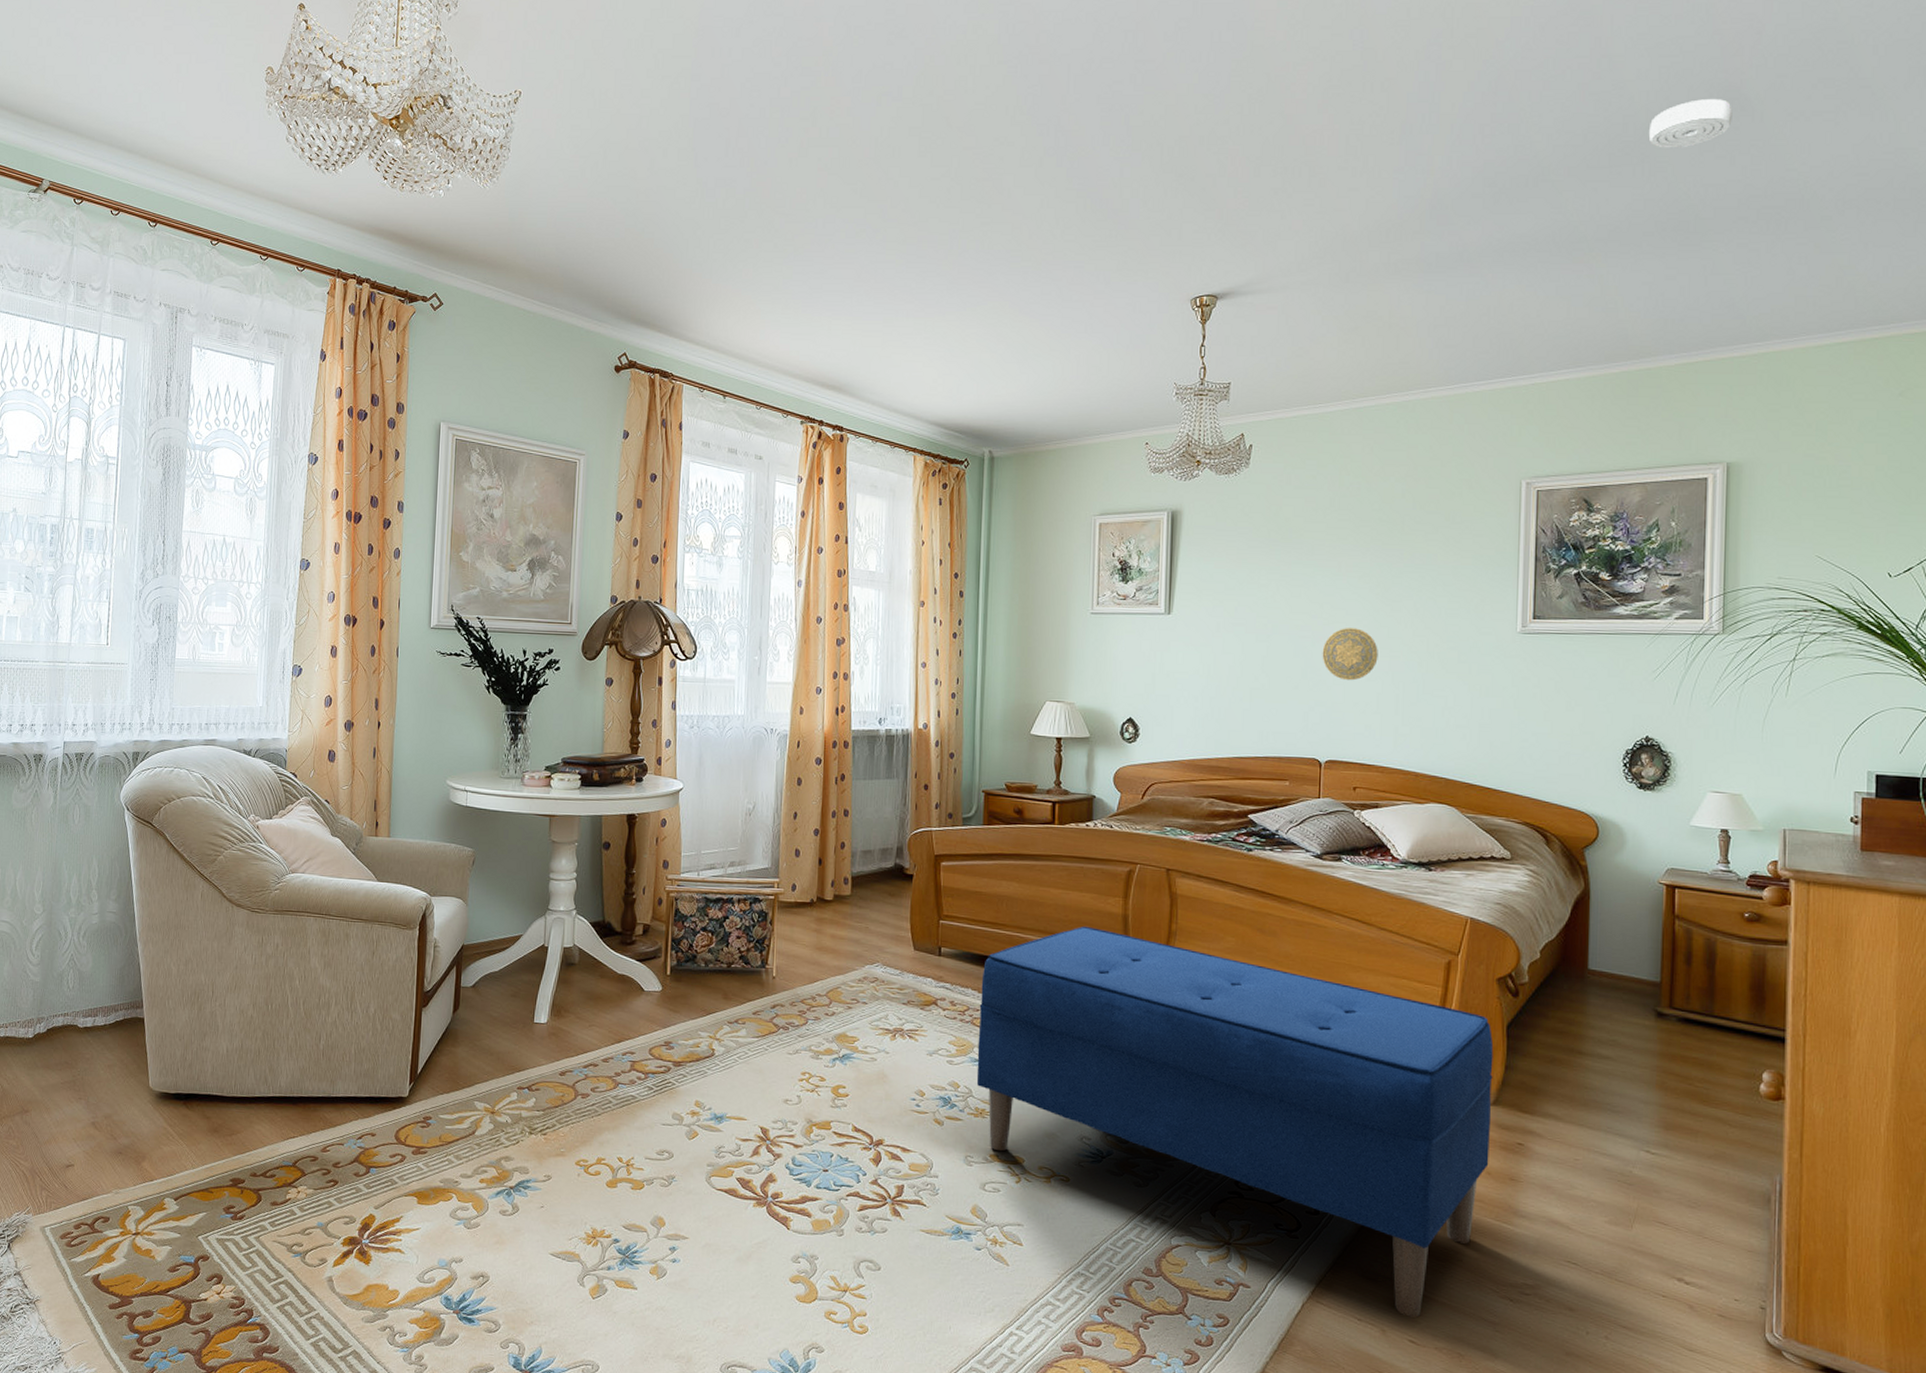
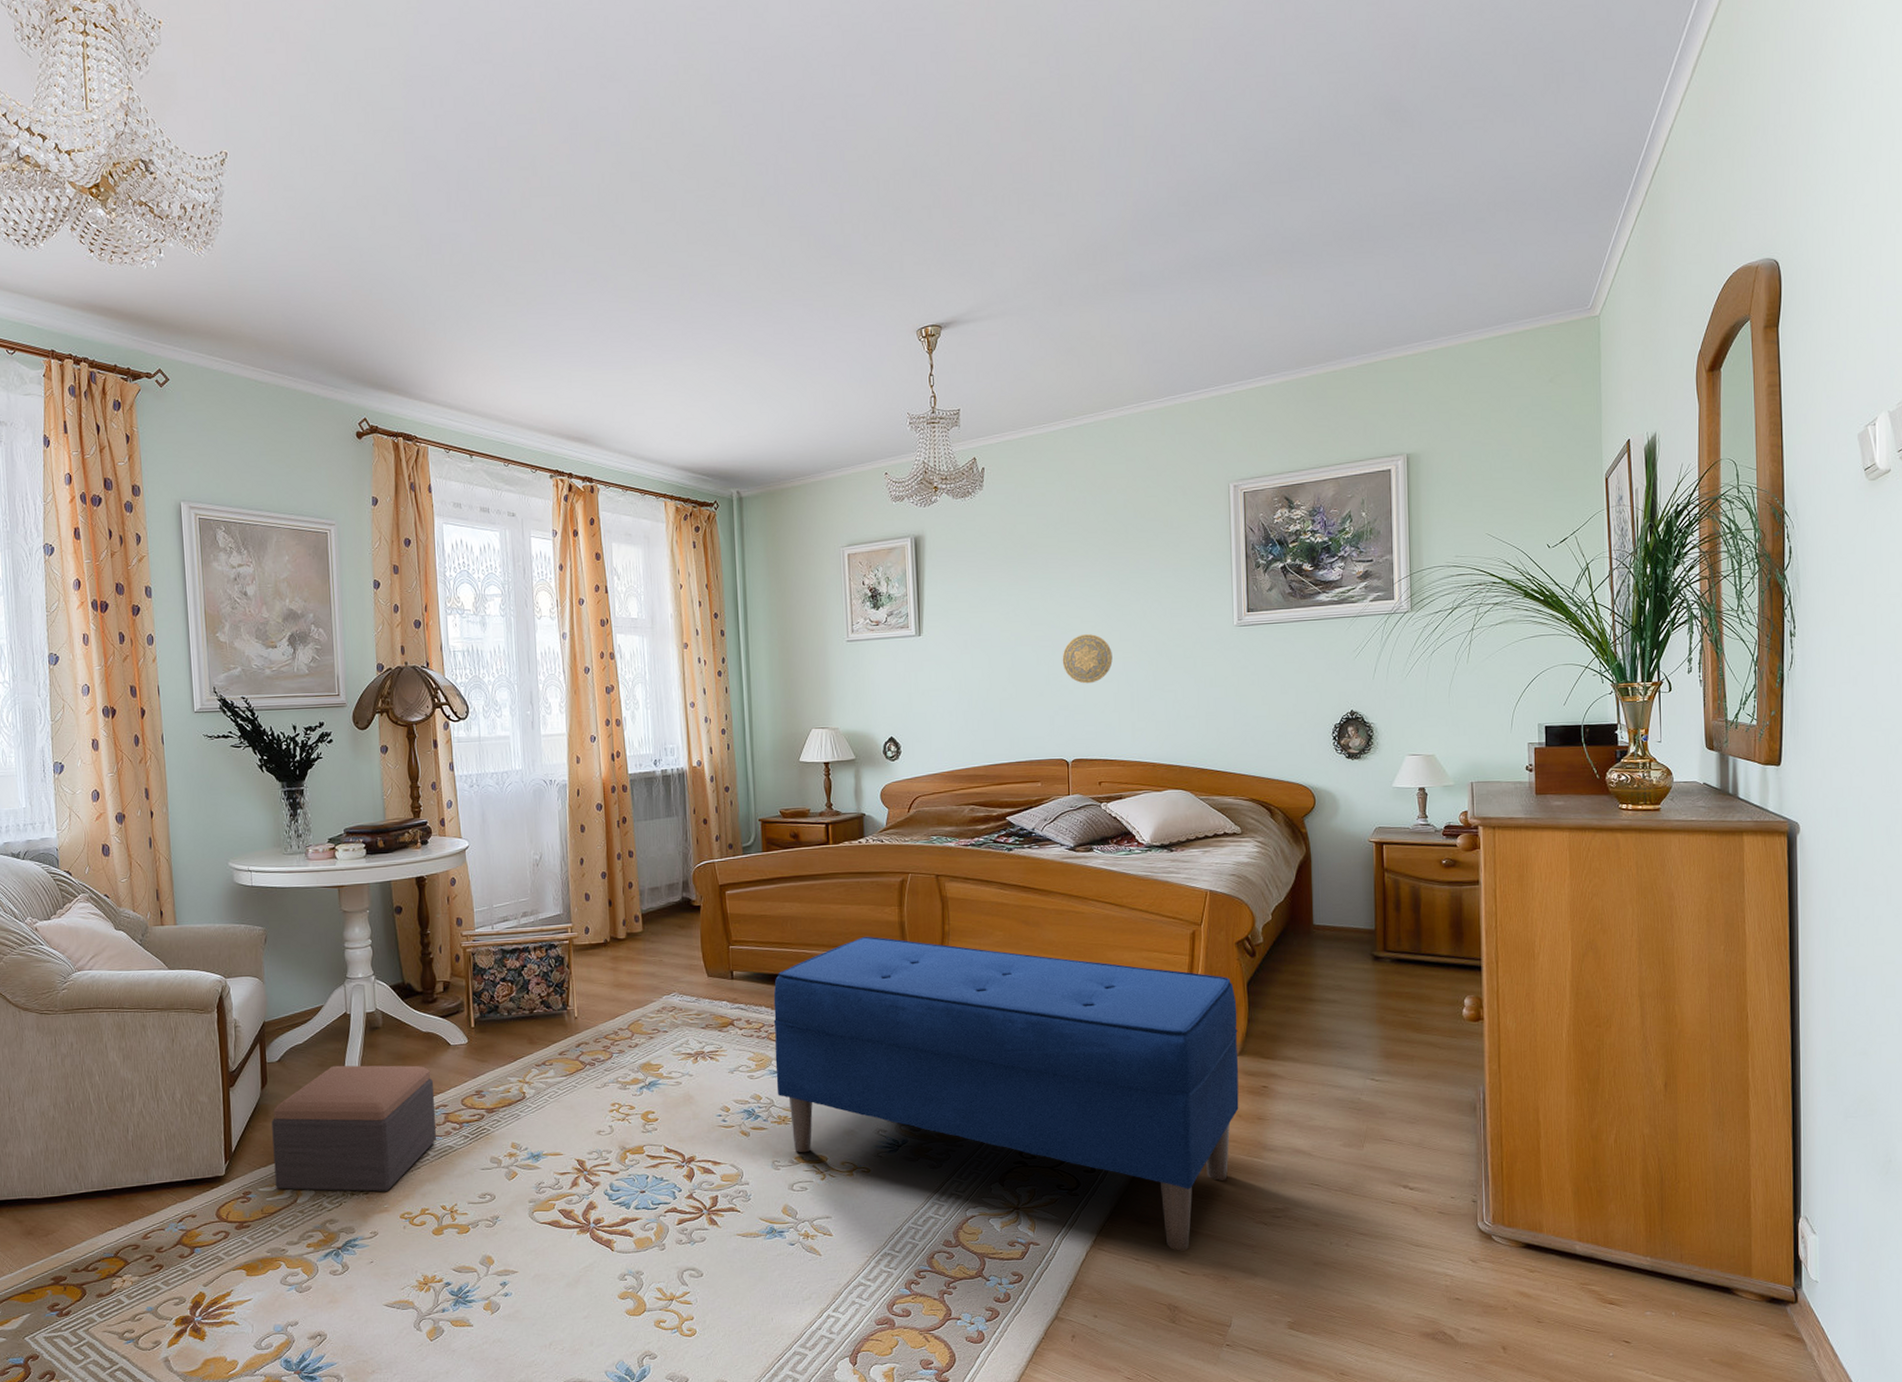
footstool: none [456,997,623,1136] -> present [271,1065,436,1192]
smoke detector: present [1648,99,1732,148] -> none [1322,112,1395,161]

